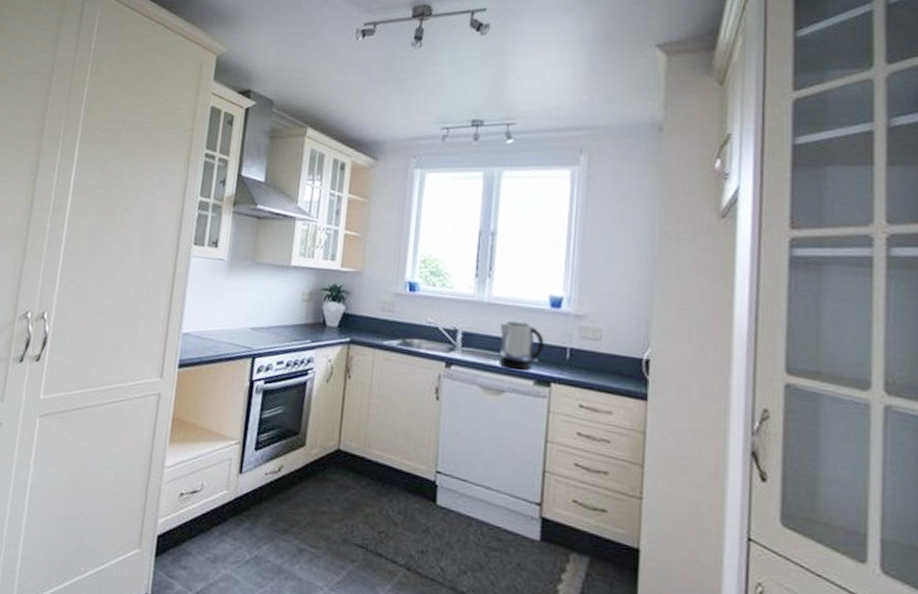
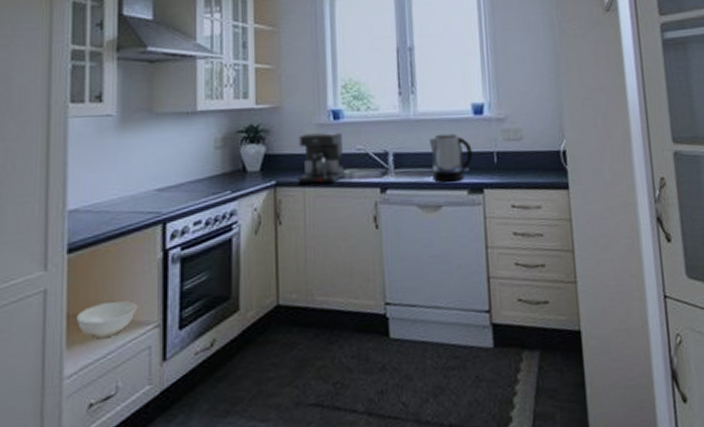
bowl: none [179,414,224,443] -> present [77,301,137,339]
coffee maker: none [370,300,416,349] -> present [299,132,344,184]

